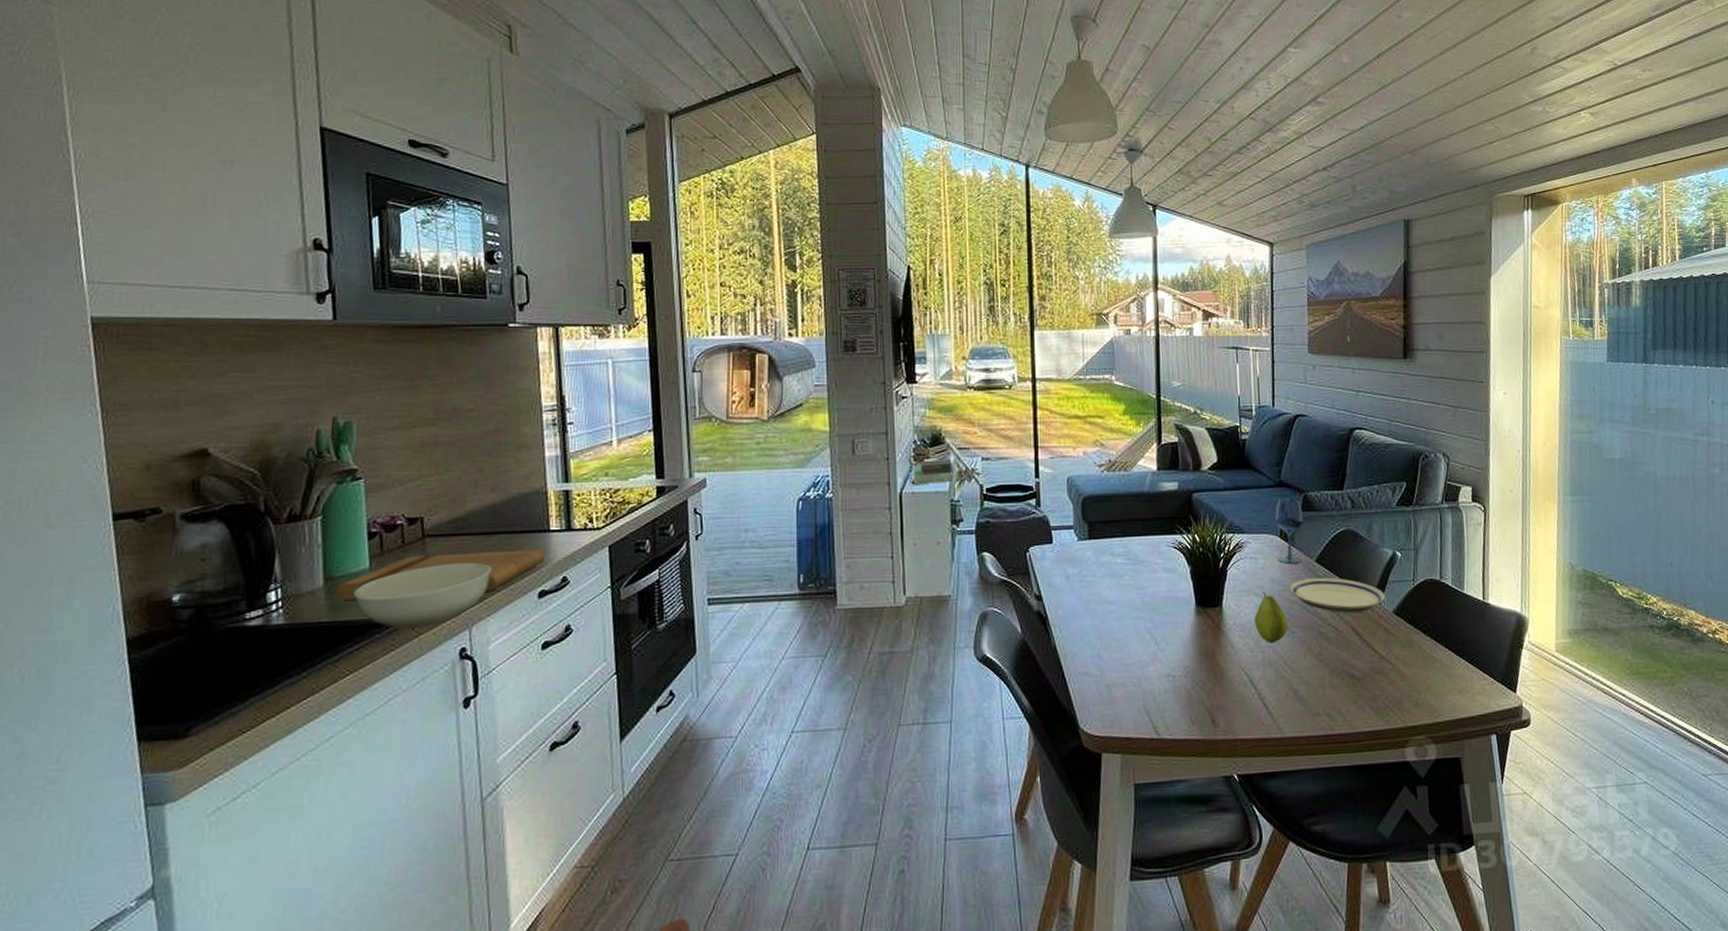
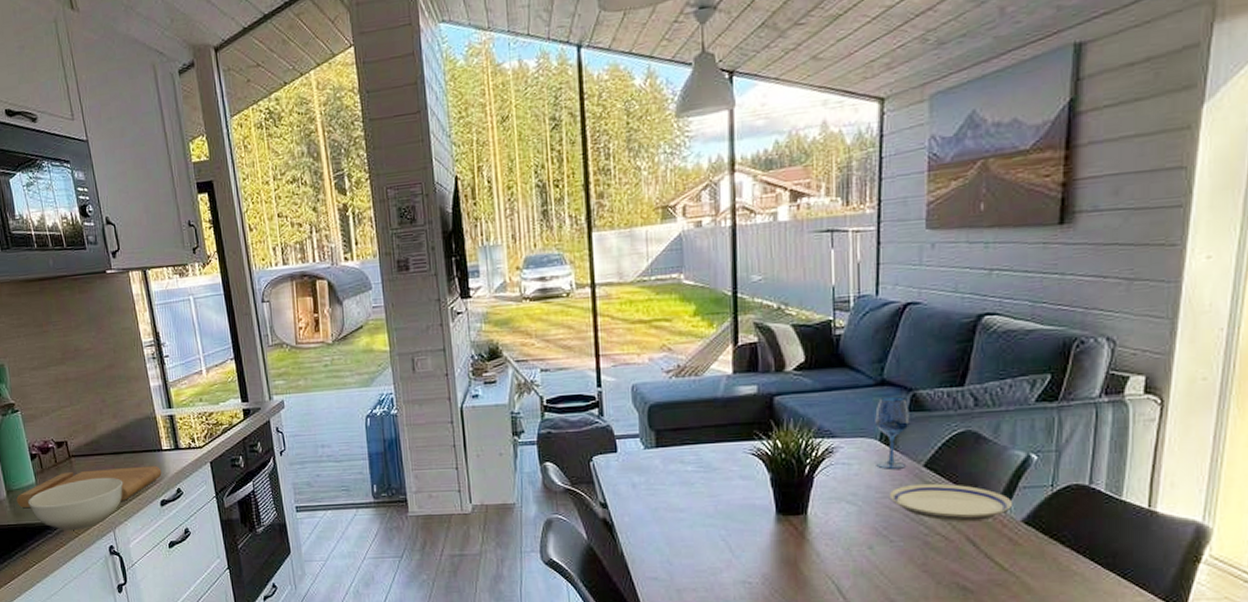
books: present [912,459,954,485] -> none [472,372,512,399]
fruit: present [1255,591,1288,644] -> none [845,498,886,553]

